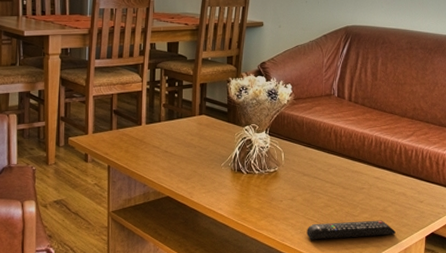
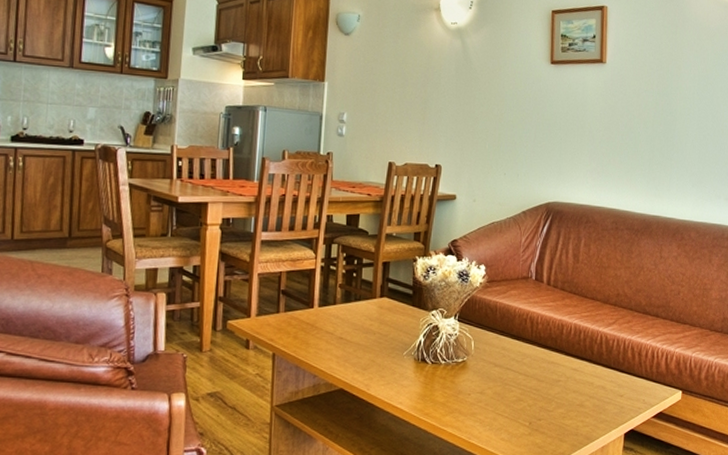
remote control: present [307,220,396,240] -> none [496,416,593,438]

